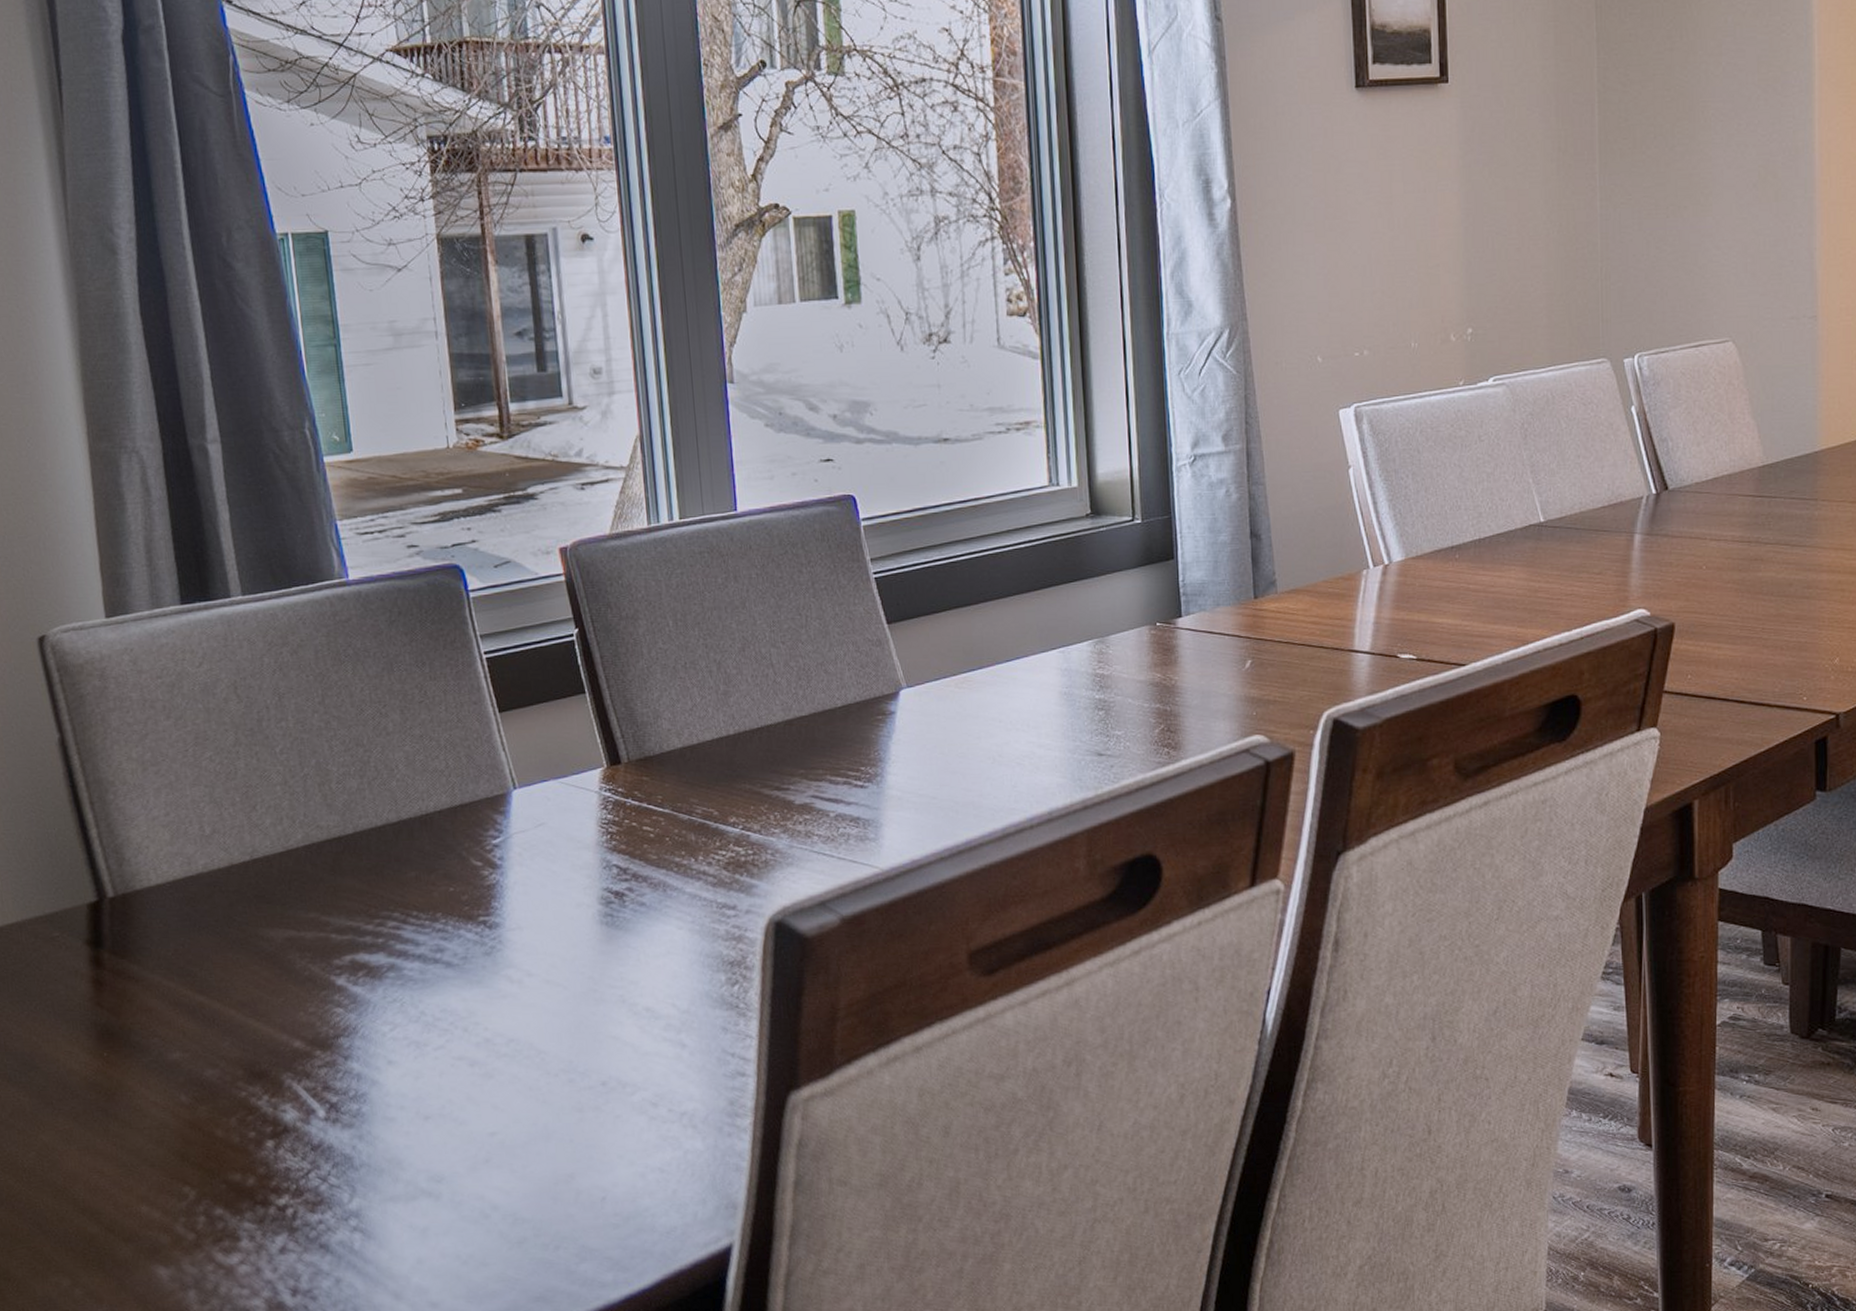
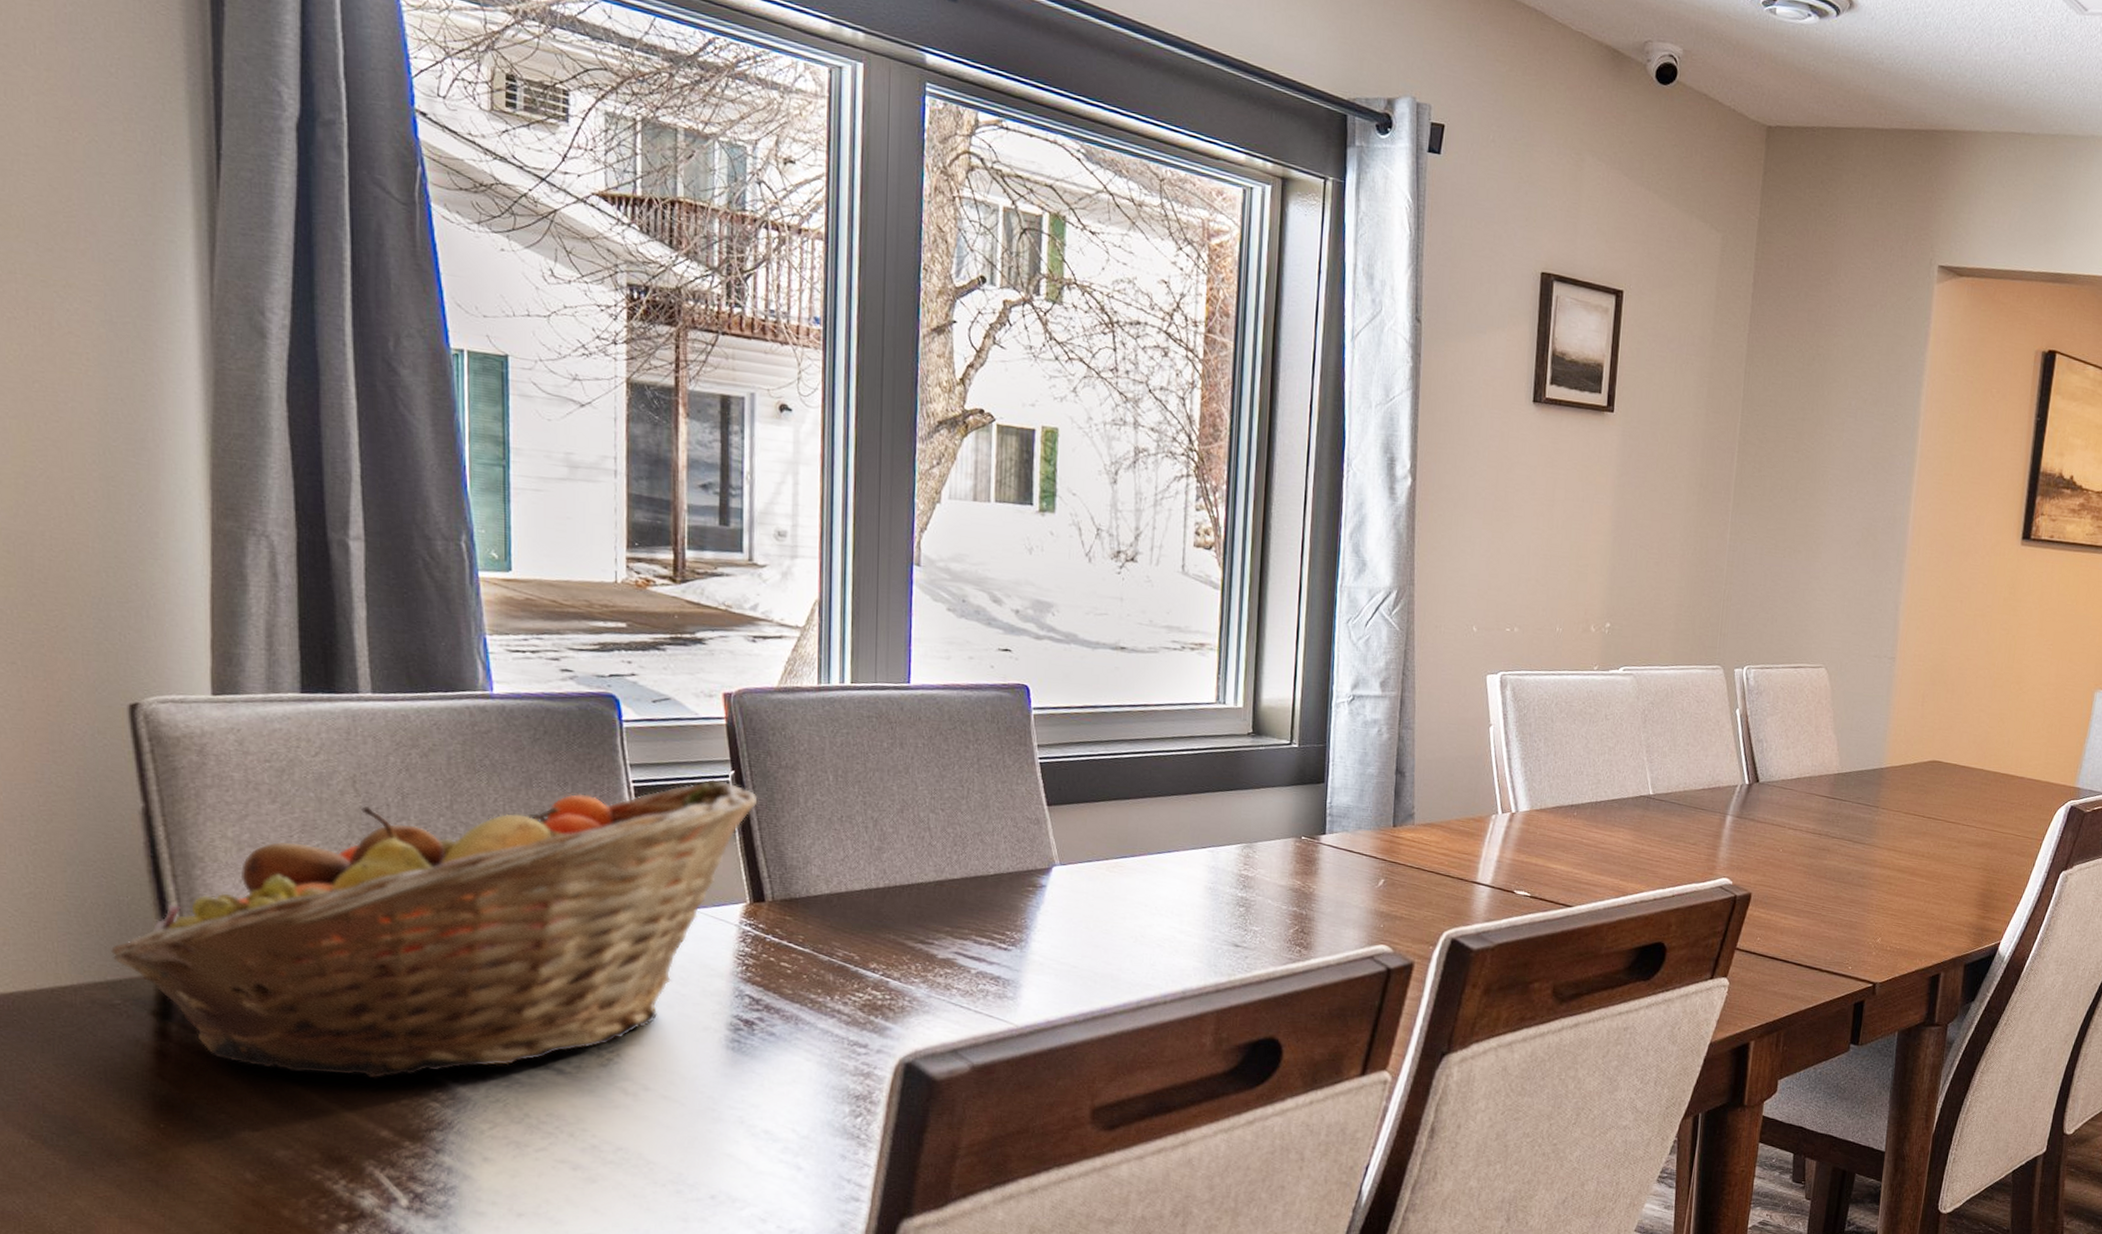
fruit basket: none [46,640,604,989] -> present [111,779,758,1079]

